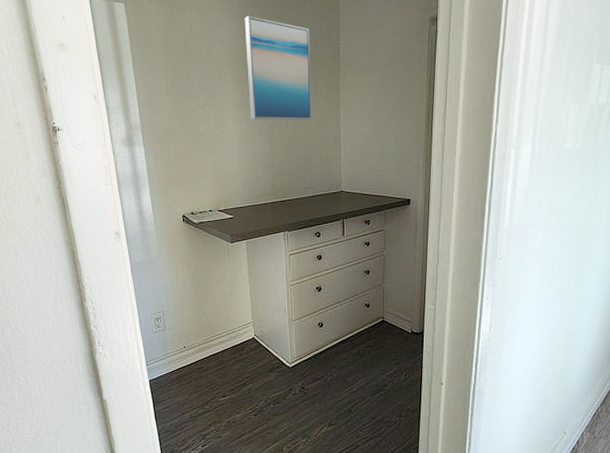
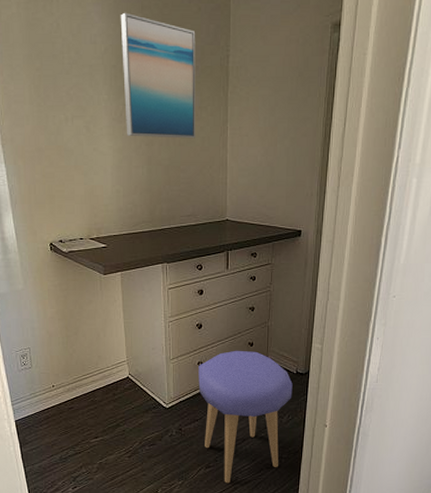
stool: none [319,311,409,441] -> present [198,350,293,484]

